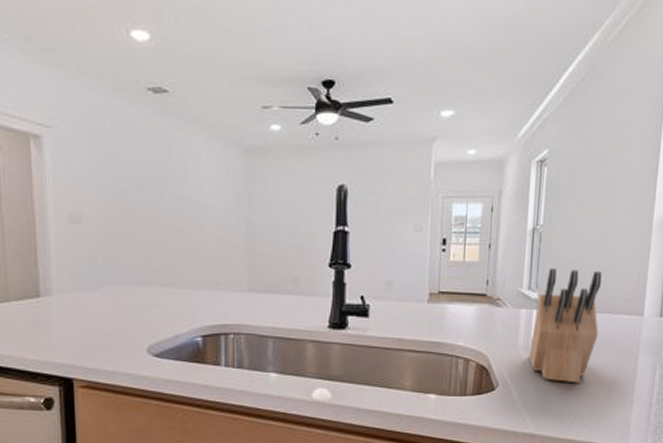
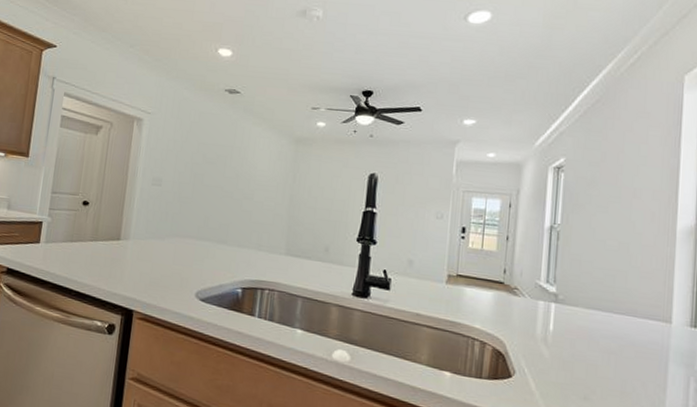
knife block: present [529,268,602,383] -> none [547,265,623,384]

